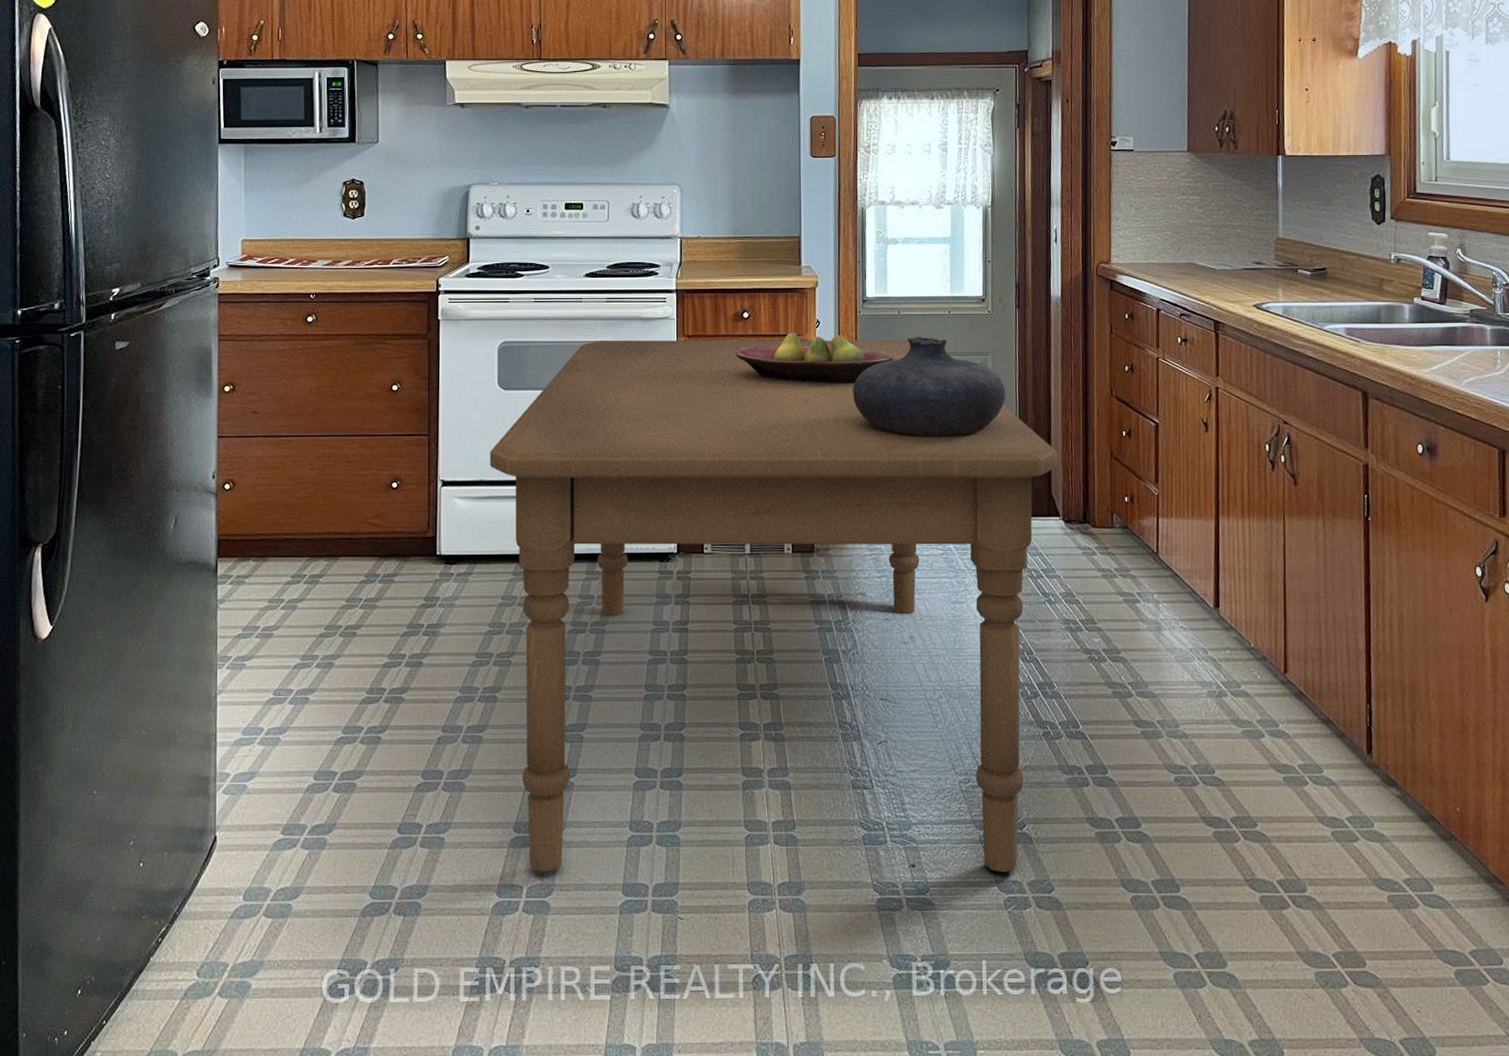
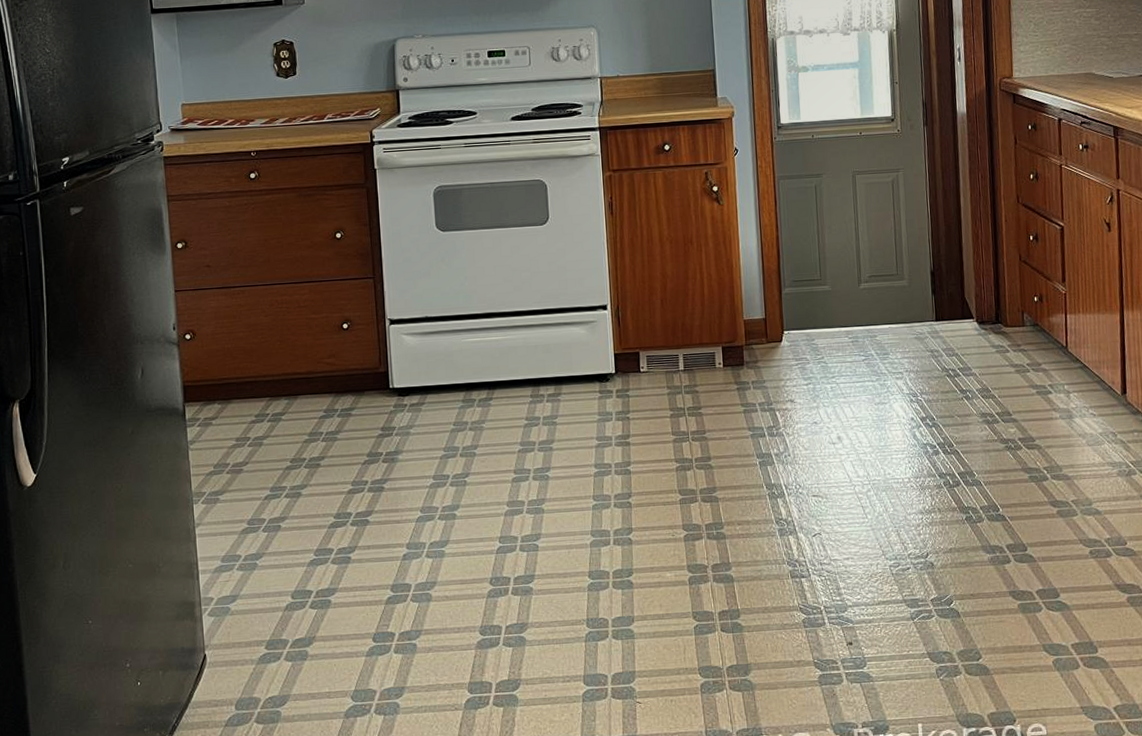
dining table: present [489,339,1057,873] -> none [432,162,970,669]
fruit bowl: present [736,332,894,383] -> none [659,161,810,208]
vase: present [853,336,1006,437] -> none [772,157,918,253]

